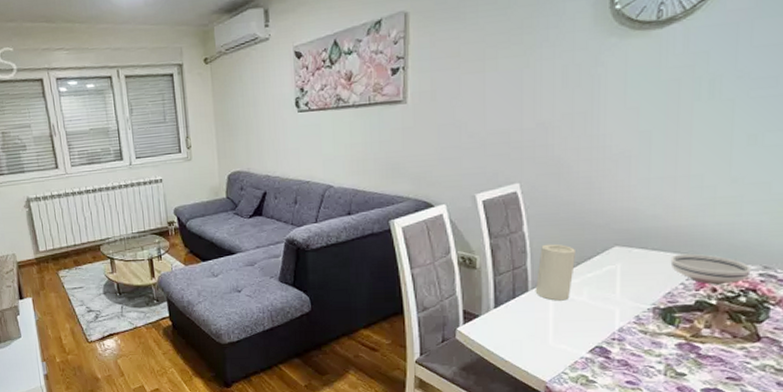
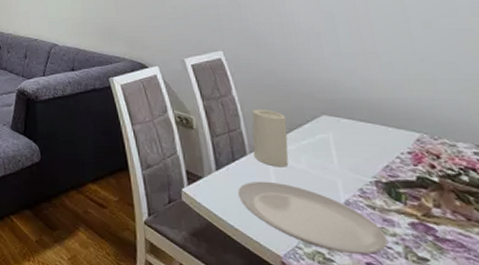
plate: none [514,315,652,375] -> present [238,181,389,255]
bowl: present [670,253,751,285] -> none [379,127,465,161]

